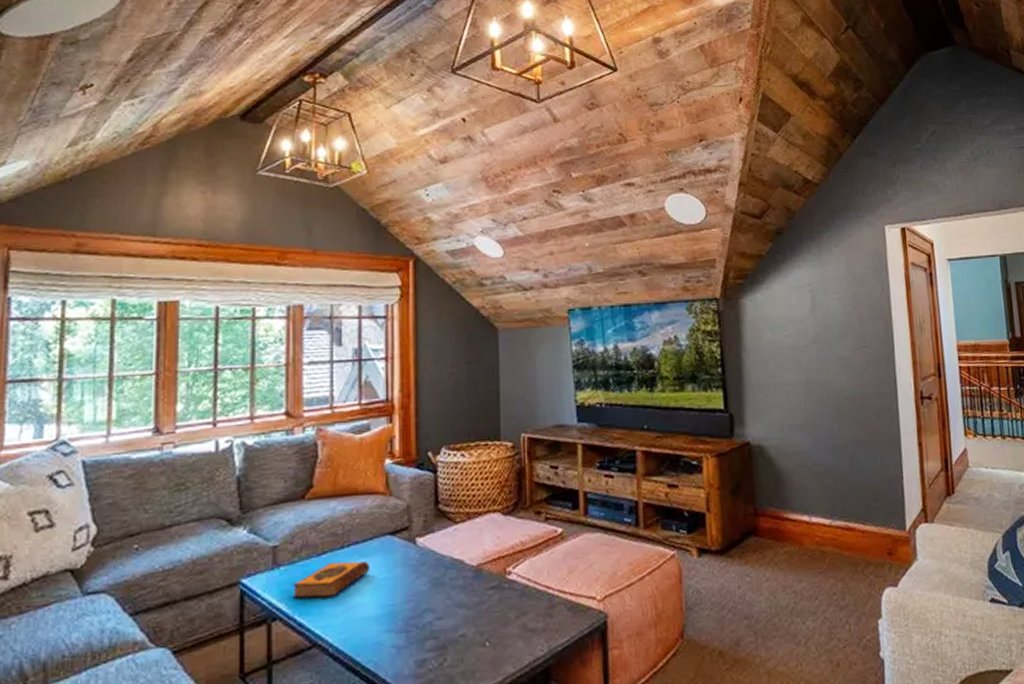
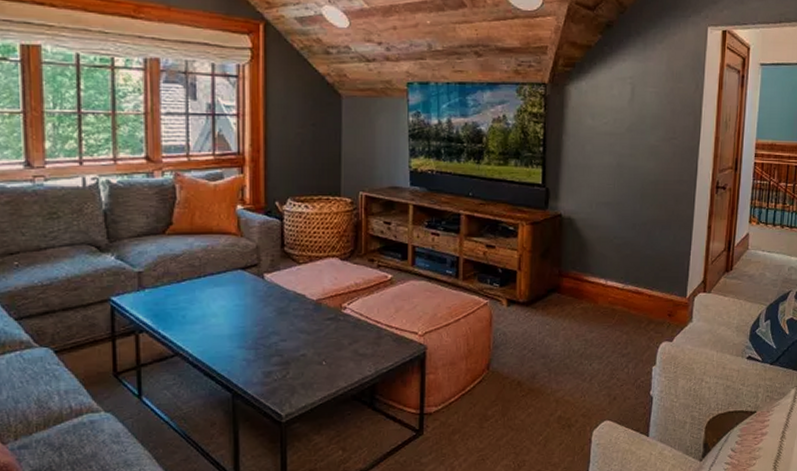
hardback book: present [293,560,369,599] -> none [157,288,223,317]

